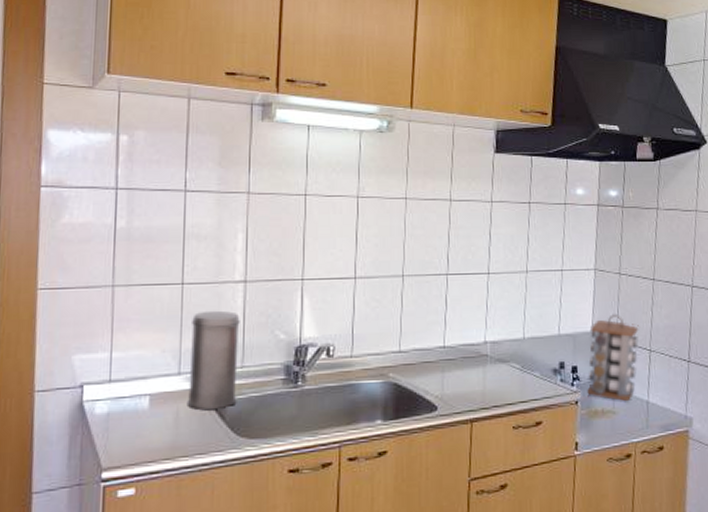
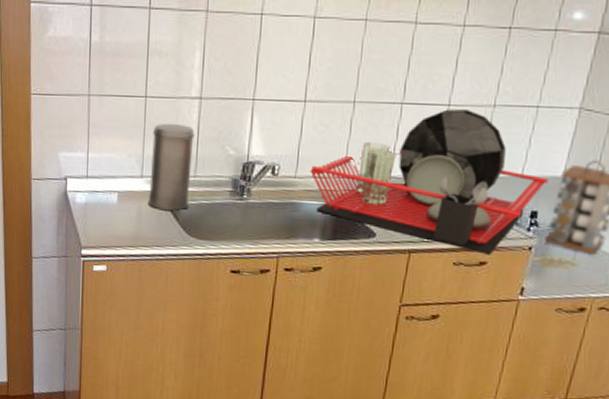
dish rack: none [366,277,581,414] -> present [310,109,549,255]

